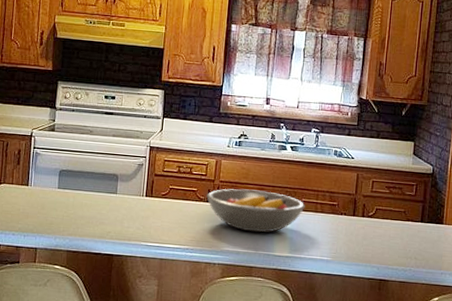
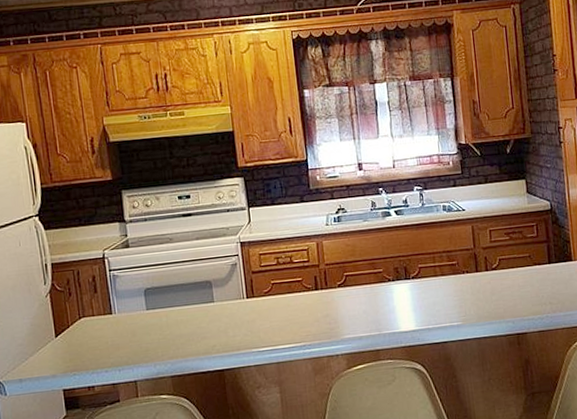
fruit bowl: present [206,189,305,233] -> none [313,264,423,313]

